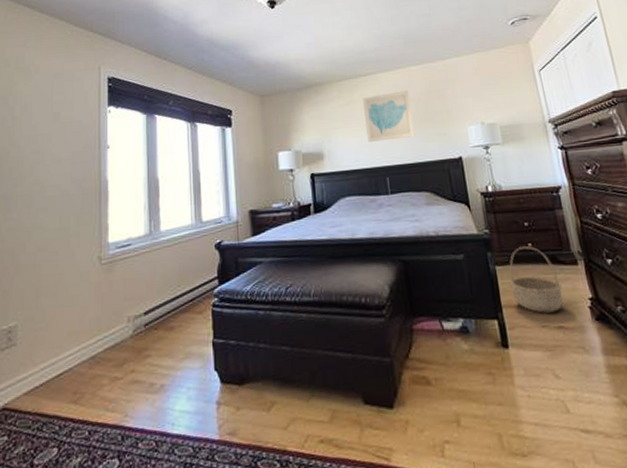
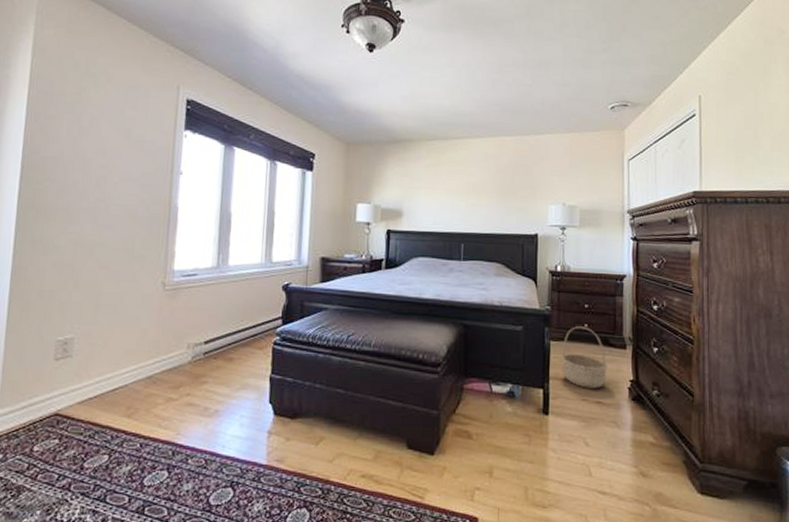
wall art: present [362,90,415,142] -> none [448,160,497,208]

